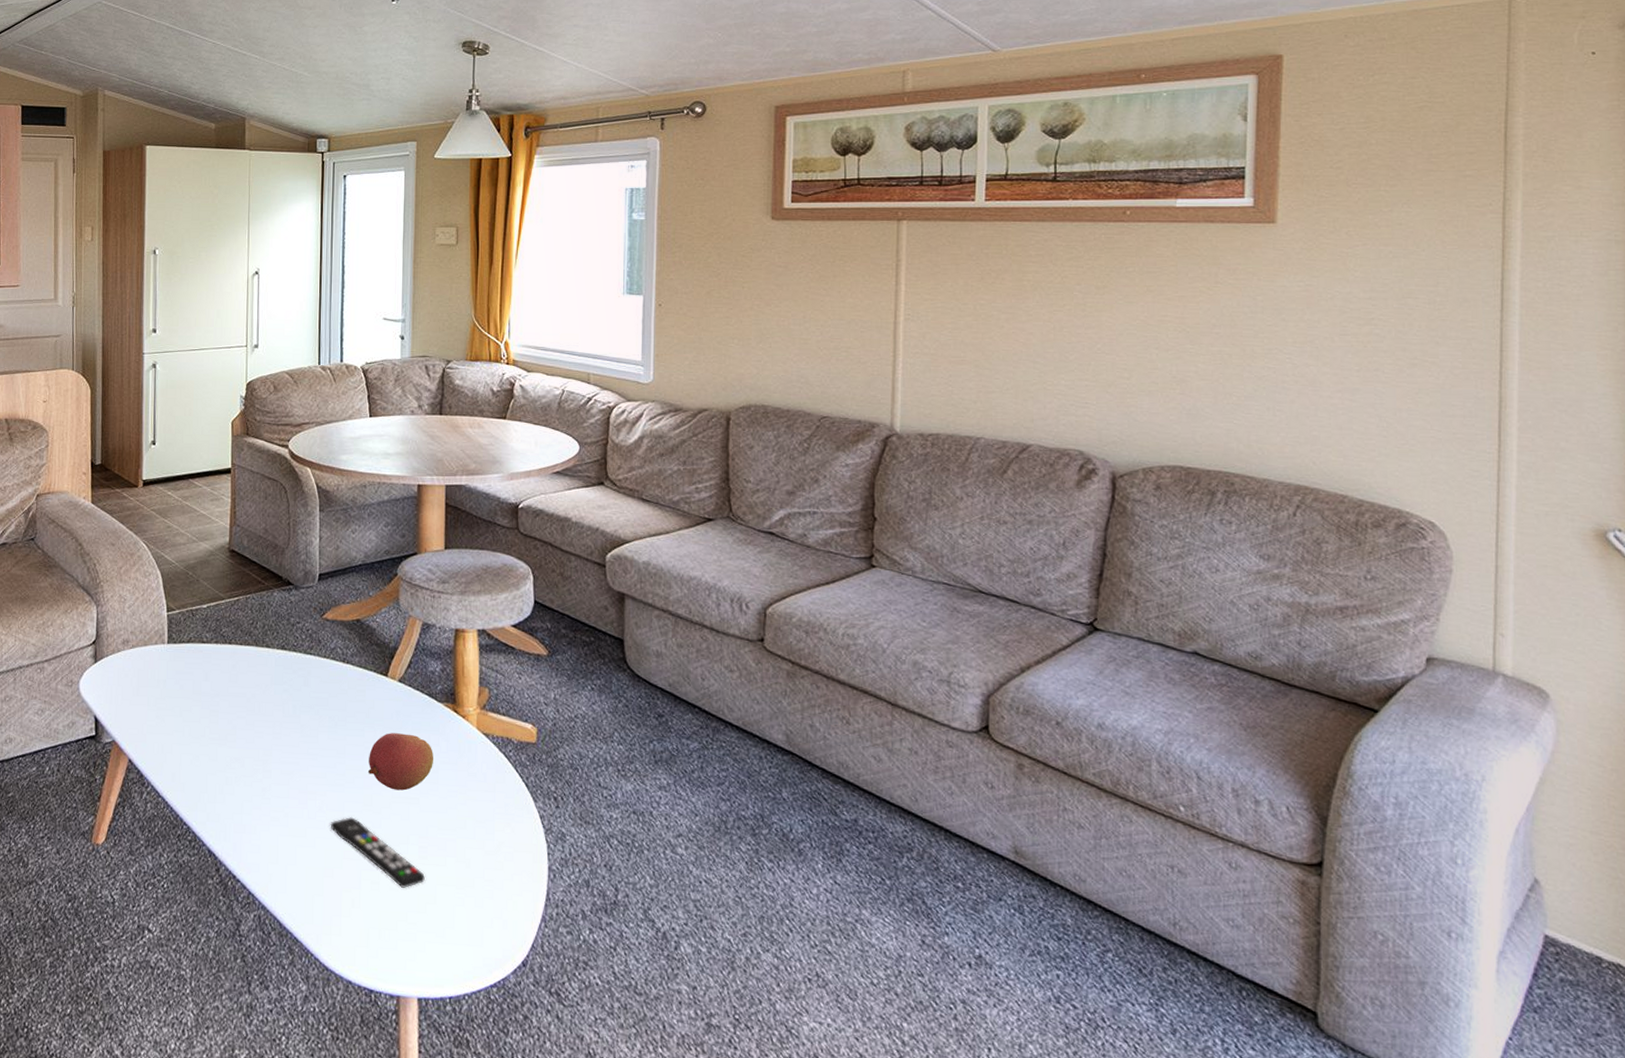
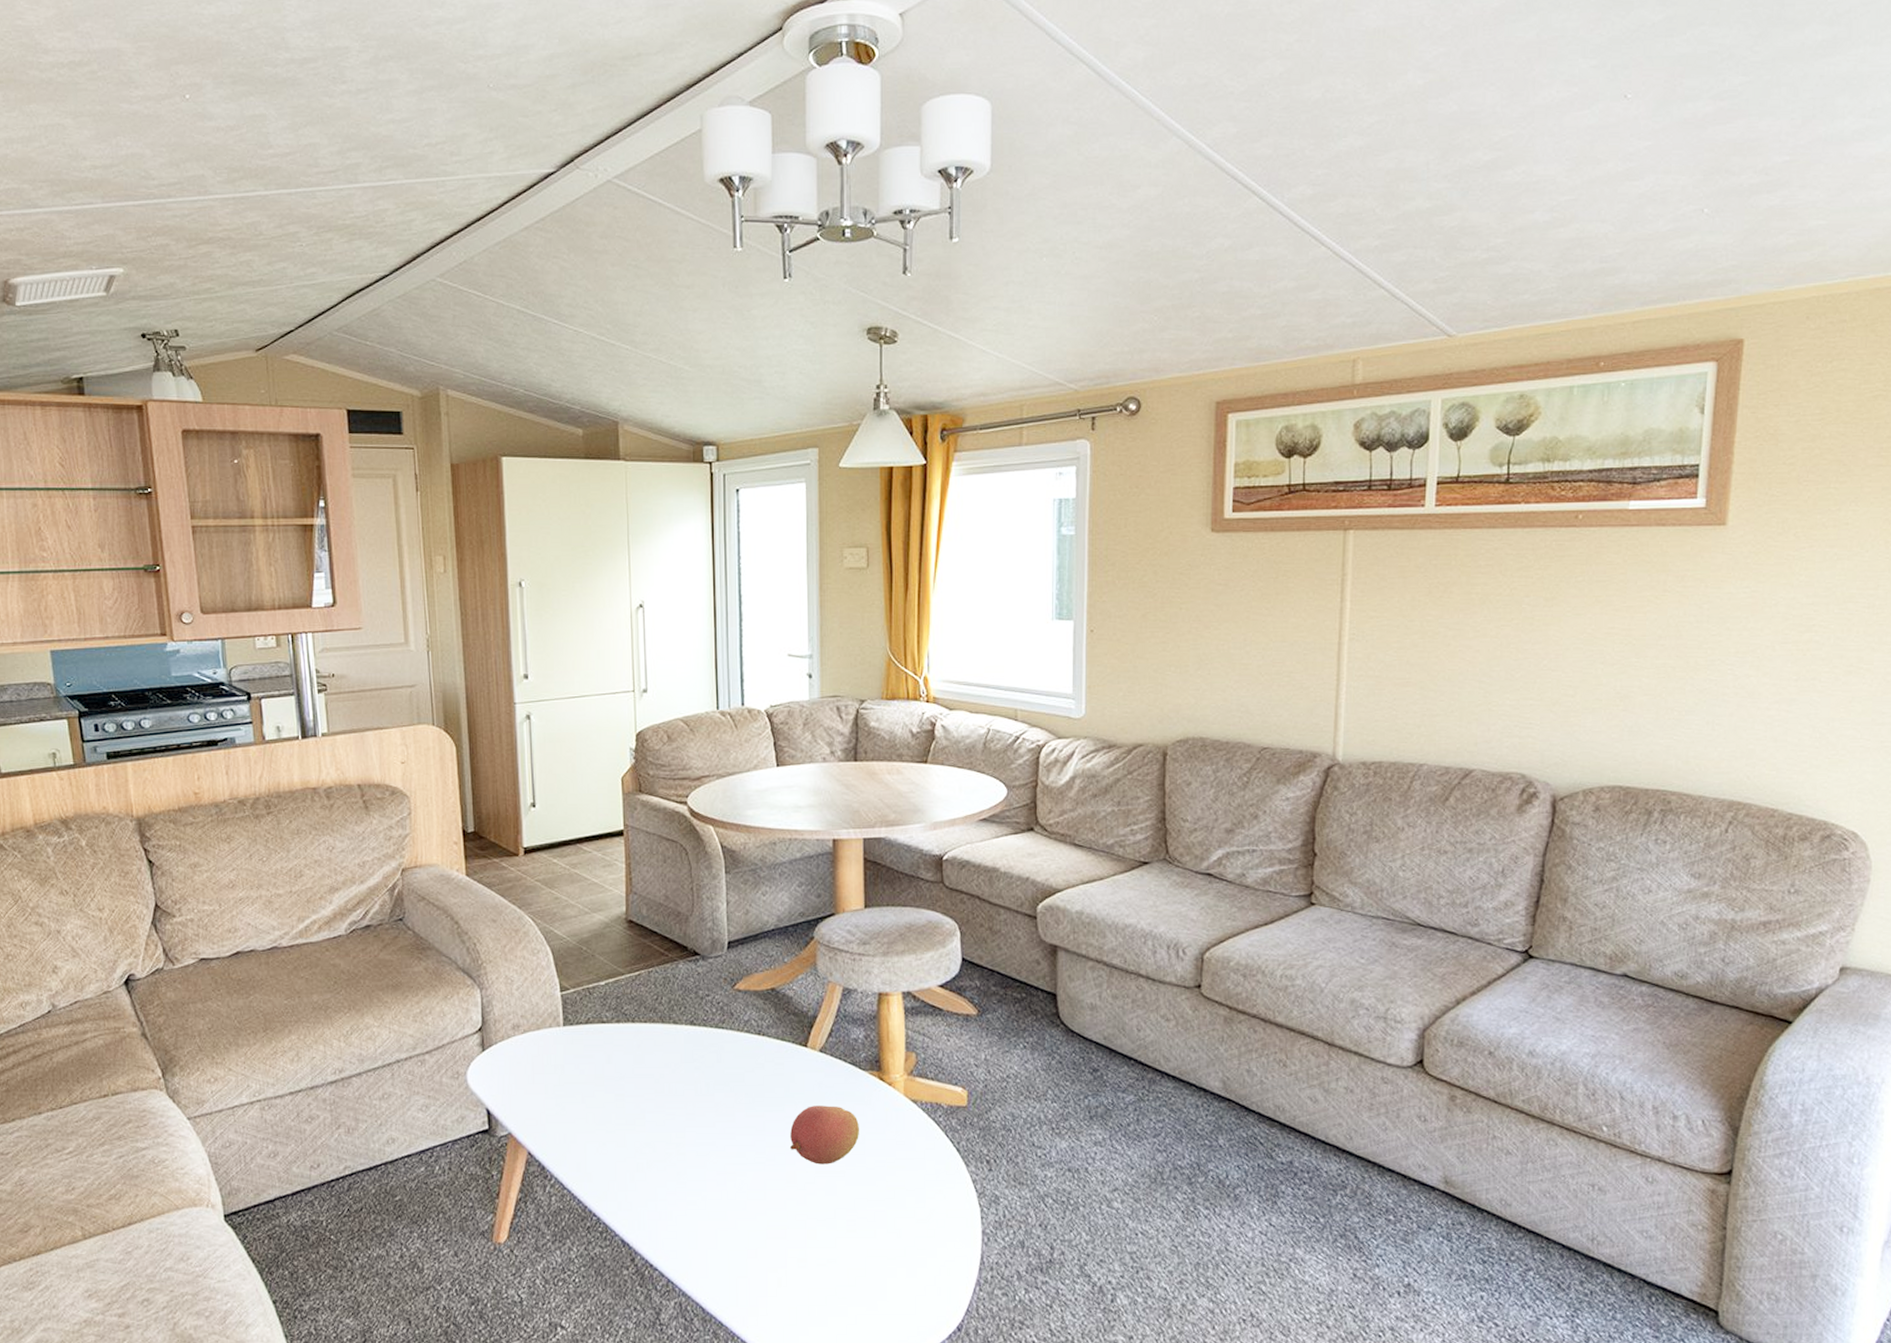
remote control: present [330,817,425,888] -> none [752,1195,854,1263]

